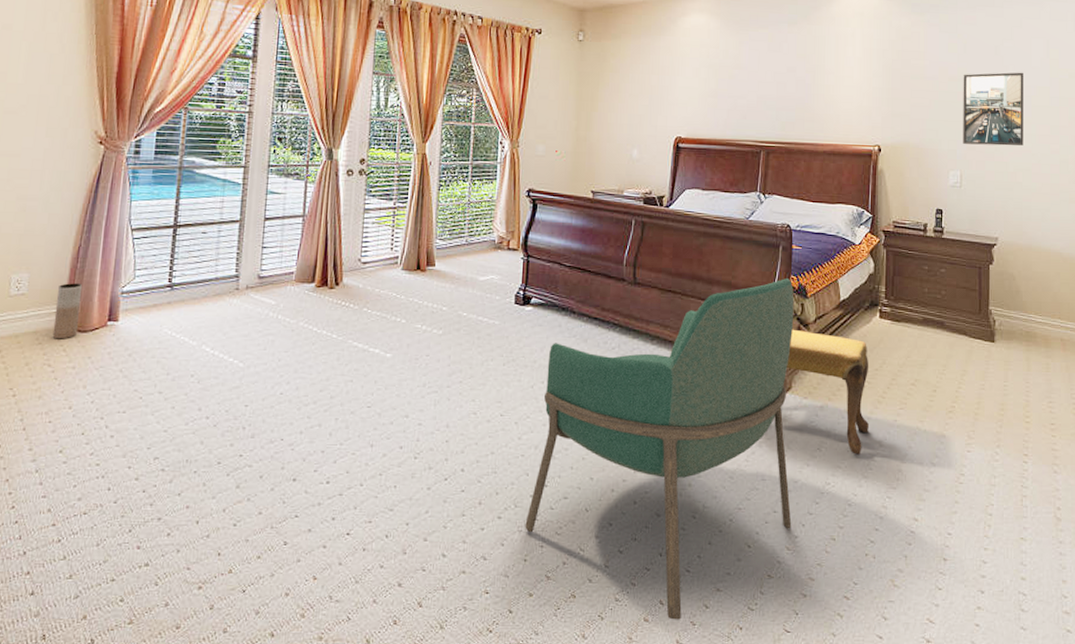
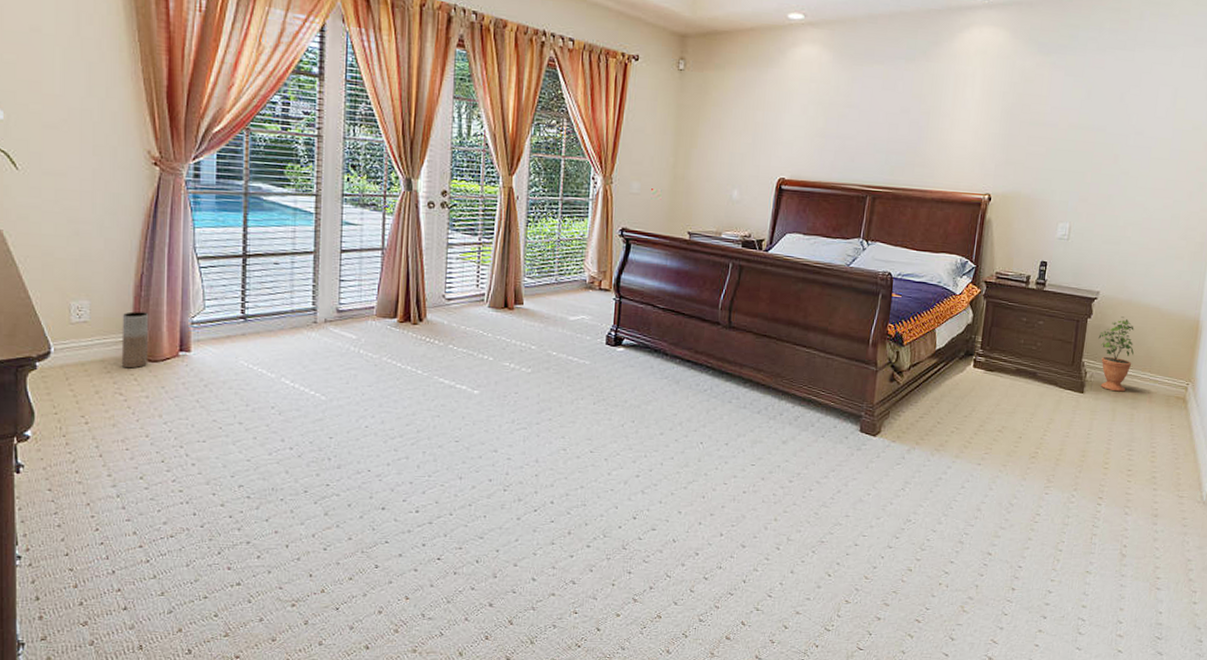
armchair: present [525,277,795,620] -> none [613,325,890,638]
footstool: present [787,329,869,456] -> none [877,376,959,496]
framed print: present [963,72,1024,146] -> none [1075,121,1147,199]
potted plant: none [1003,262,1040,340] -> present [1098,316,1134,392]

